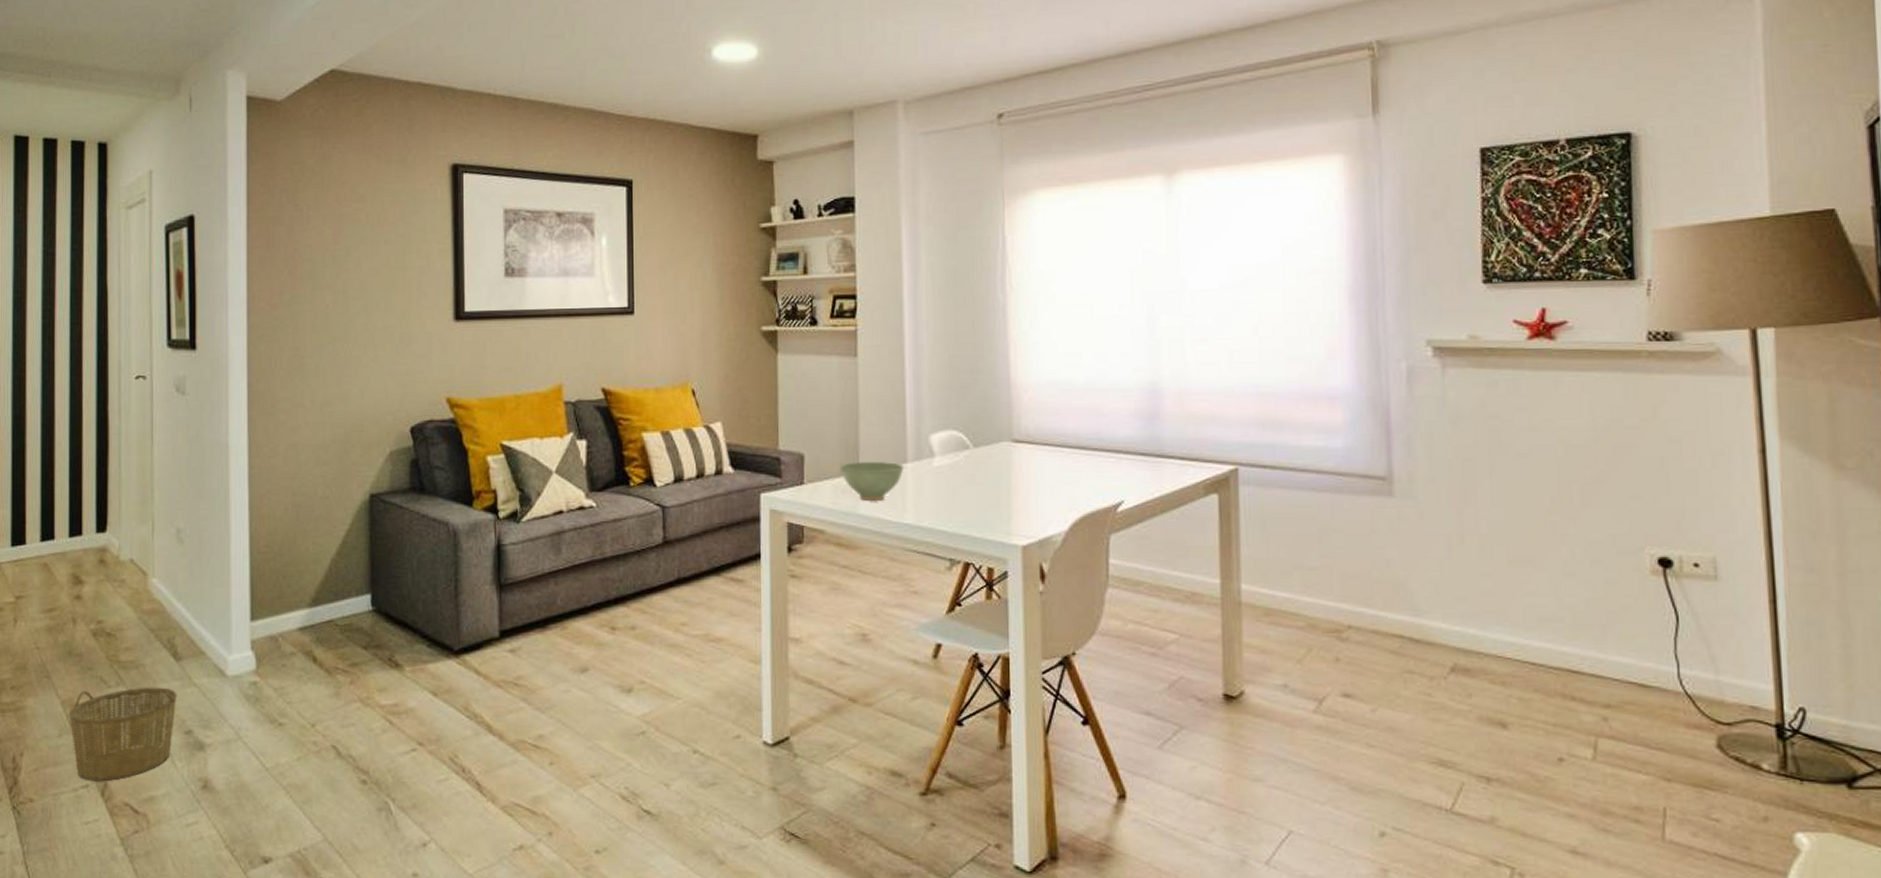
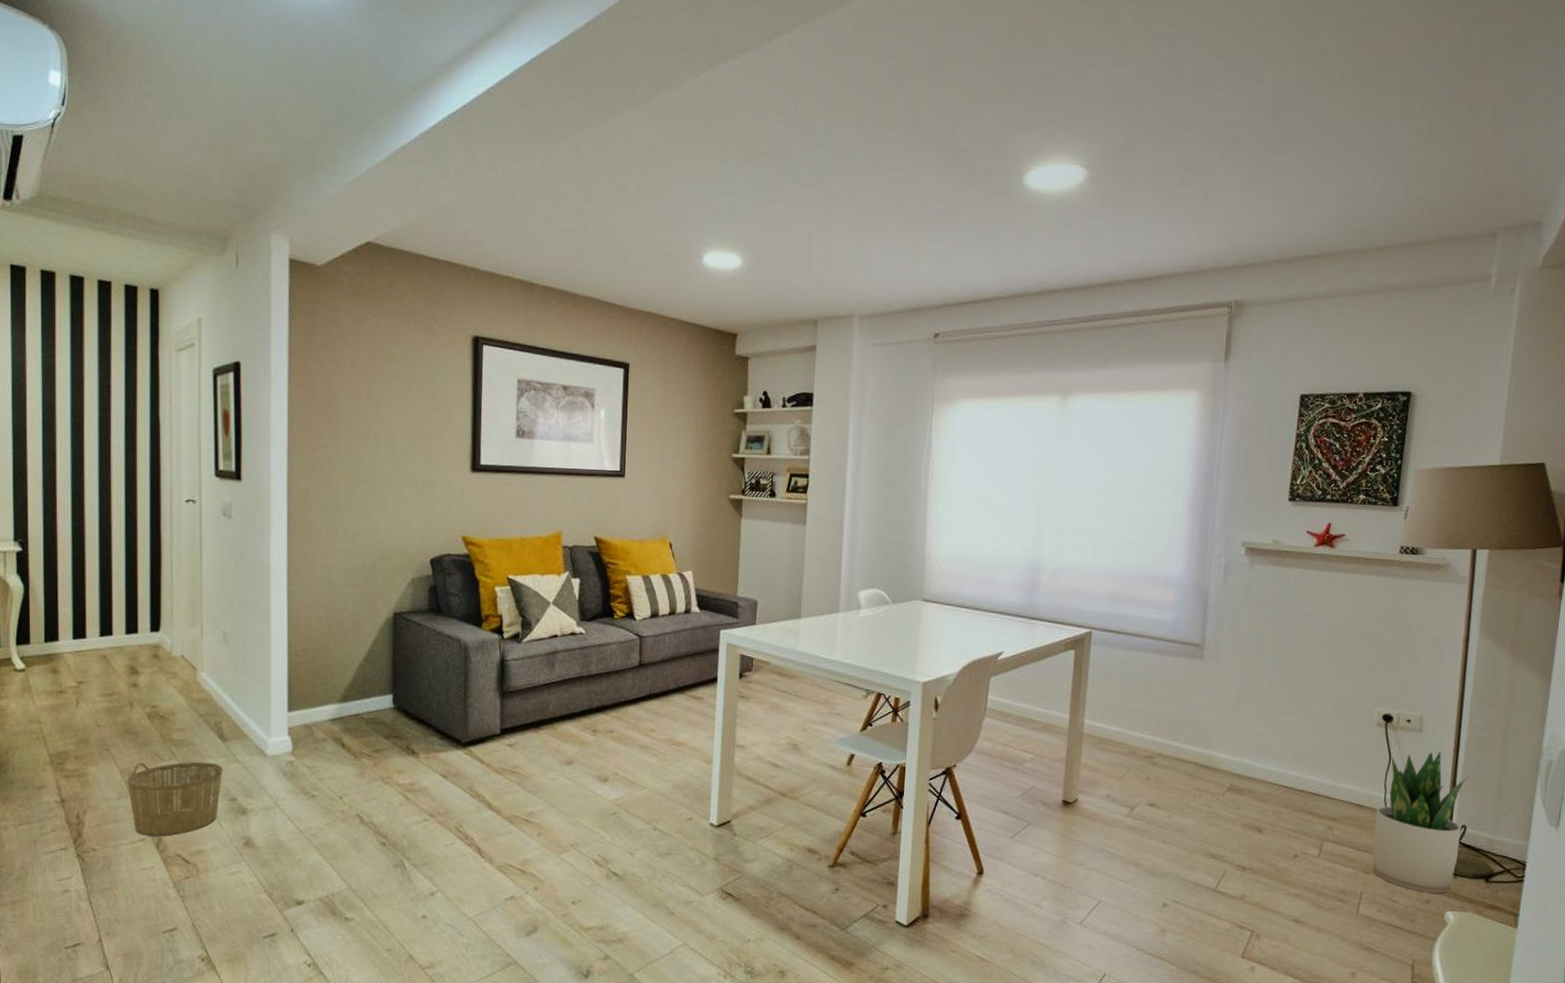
bowl: present [839,462,904,502] -> none [785,609,837,642]
planter: none [1668,606,1801,807] -> present [1372,752,1469,894]

